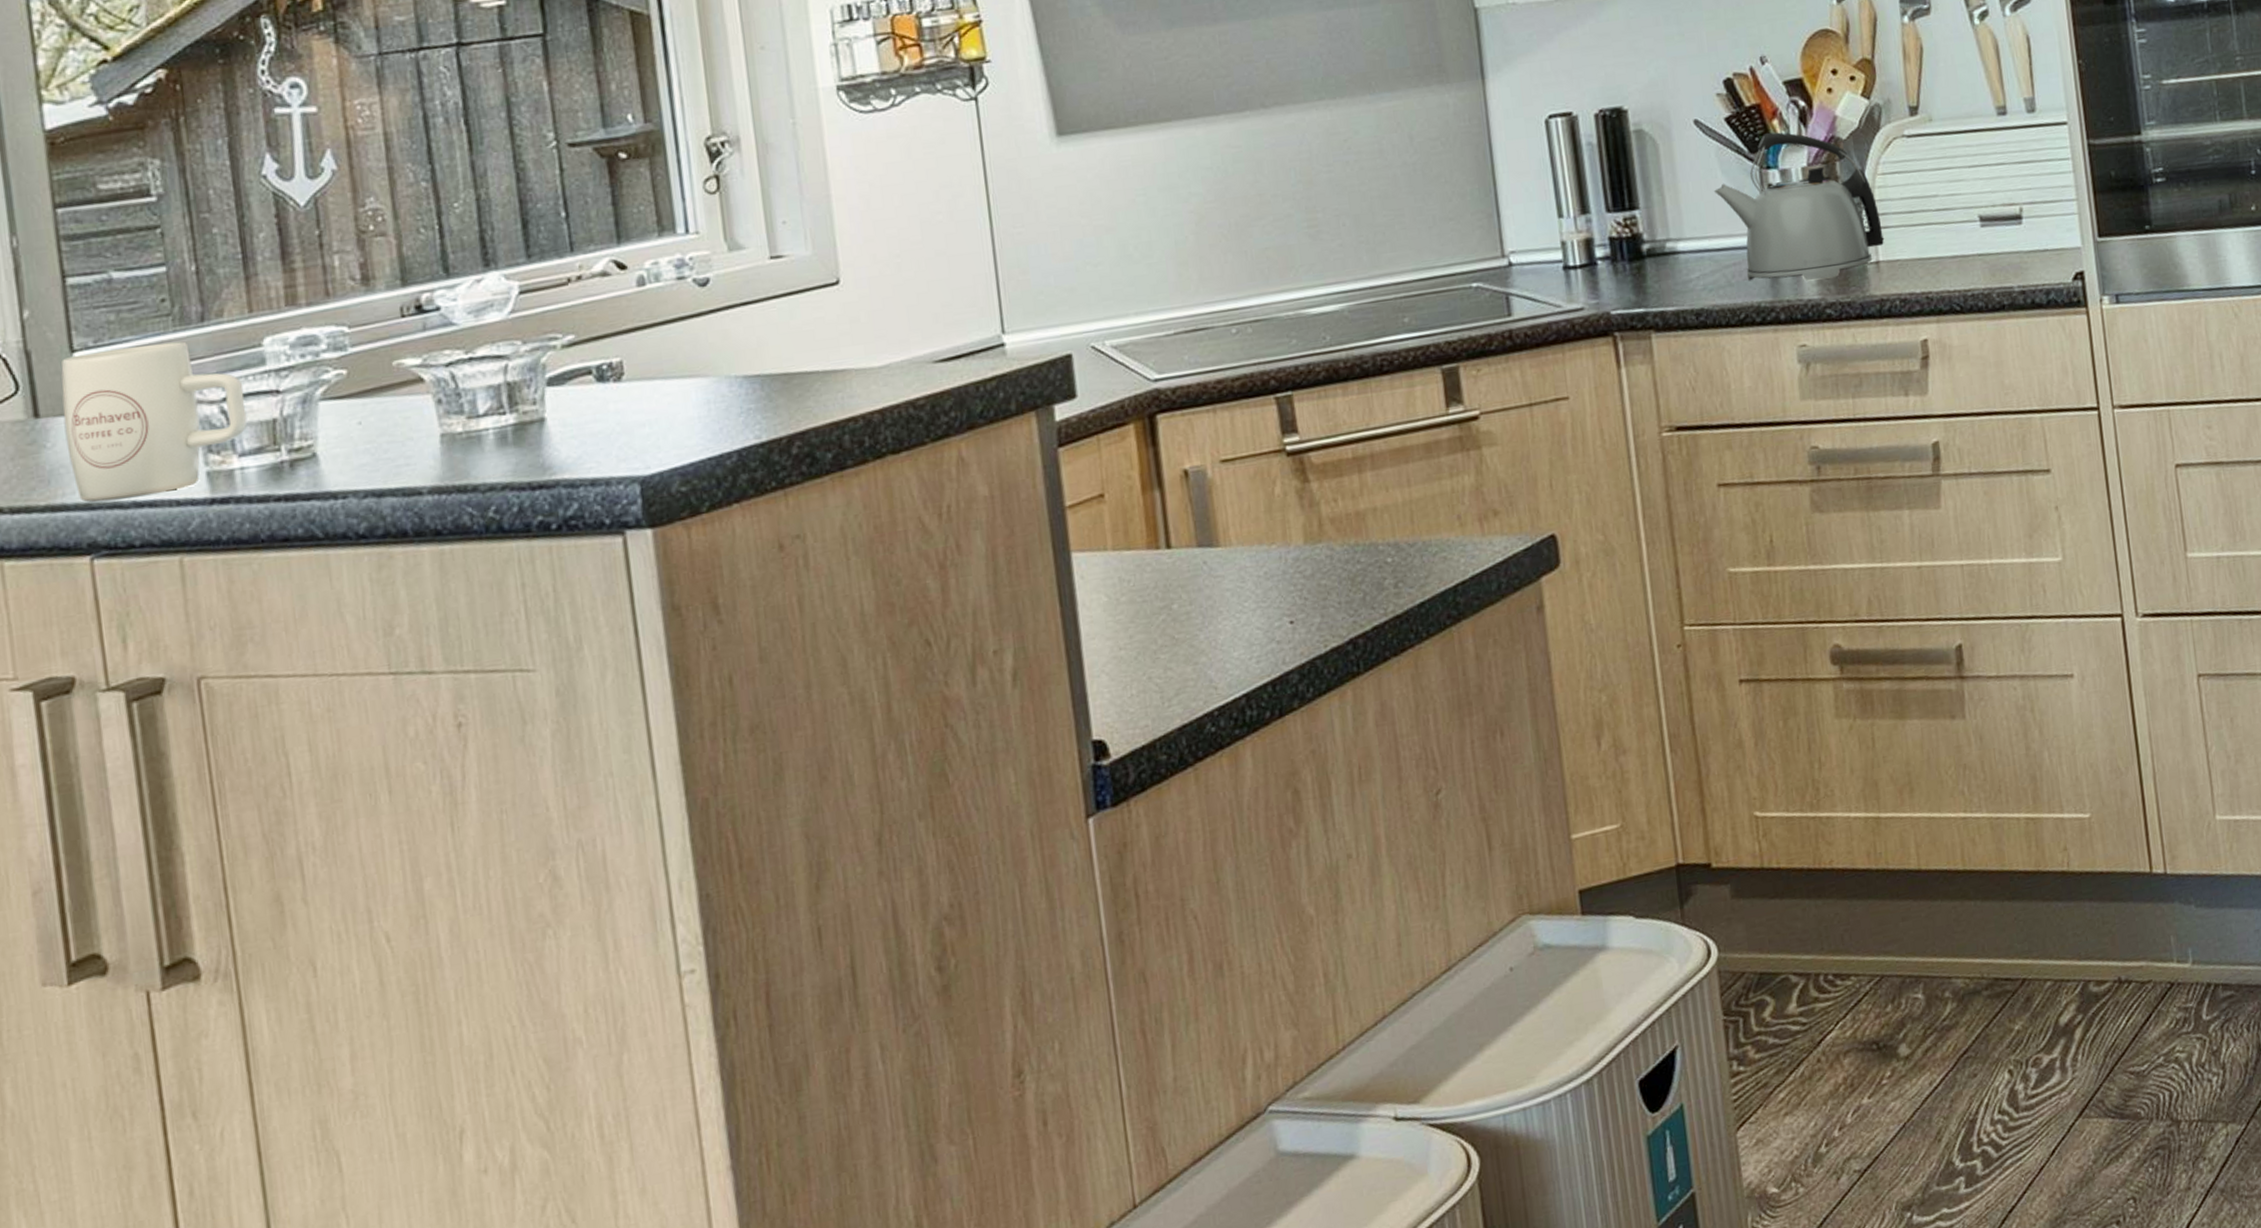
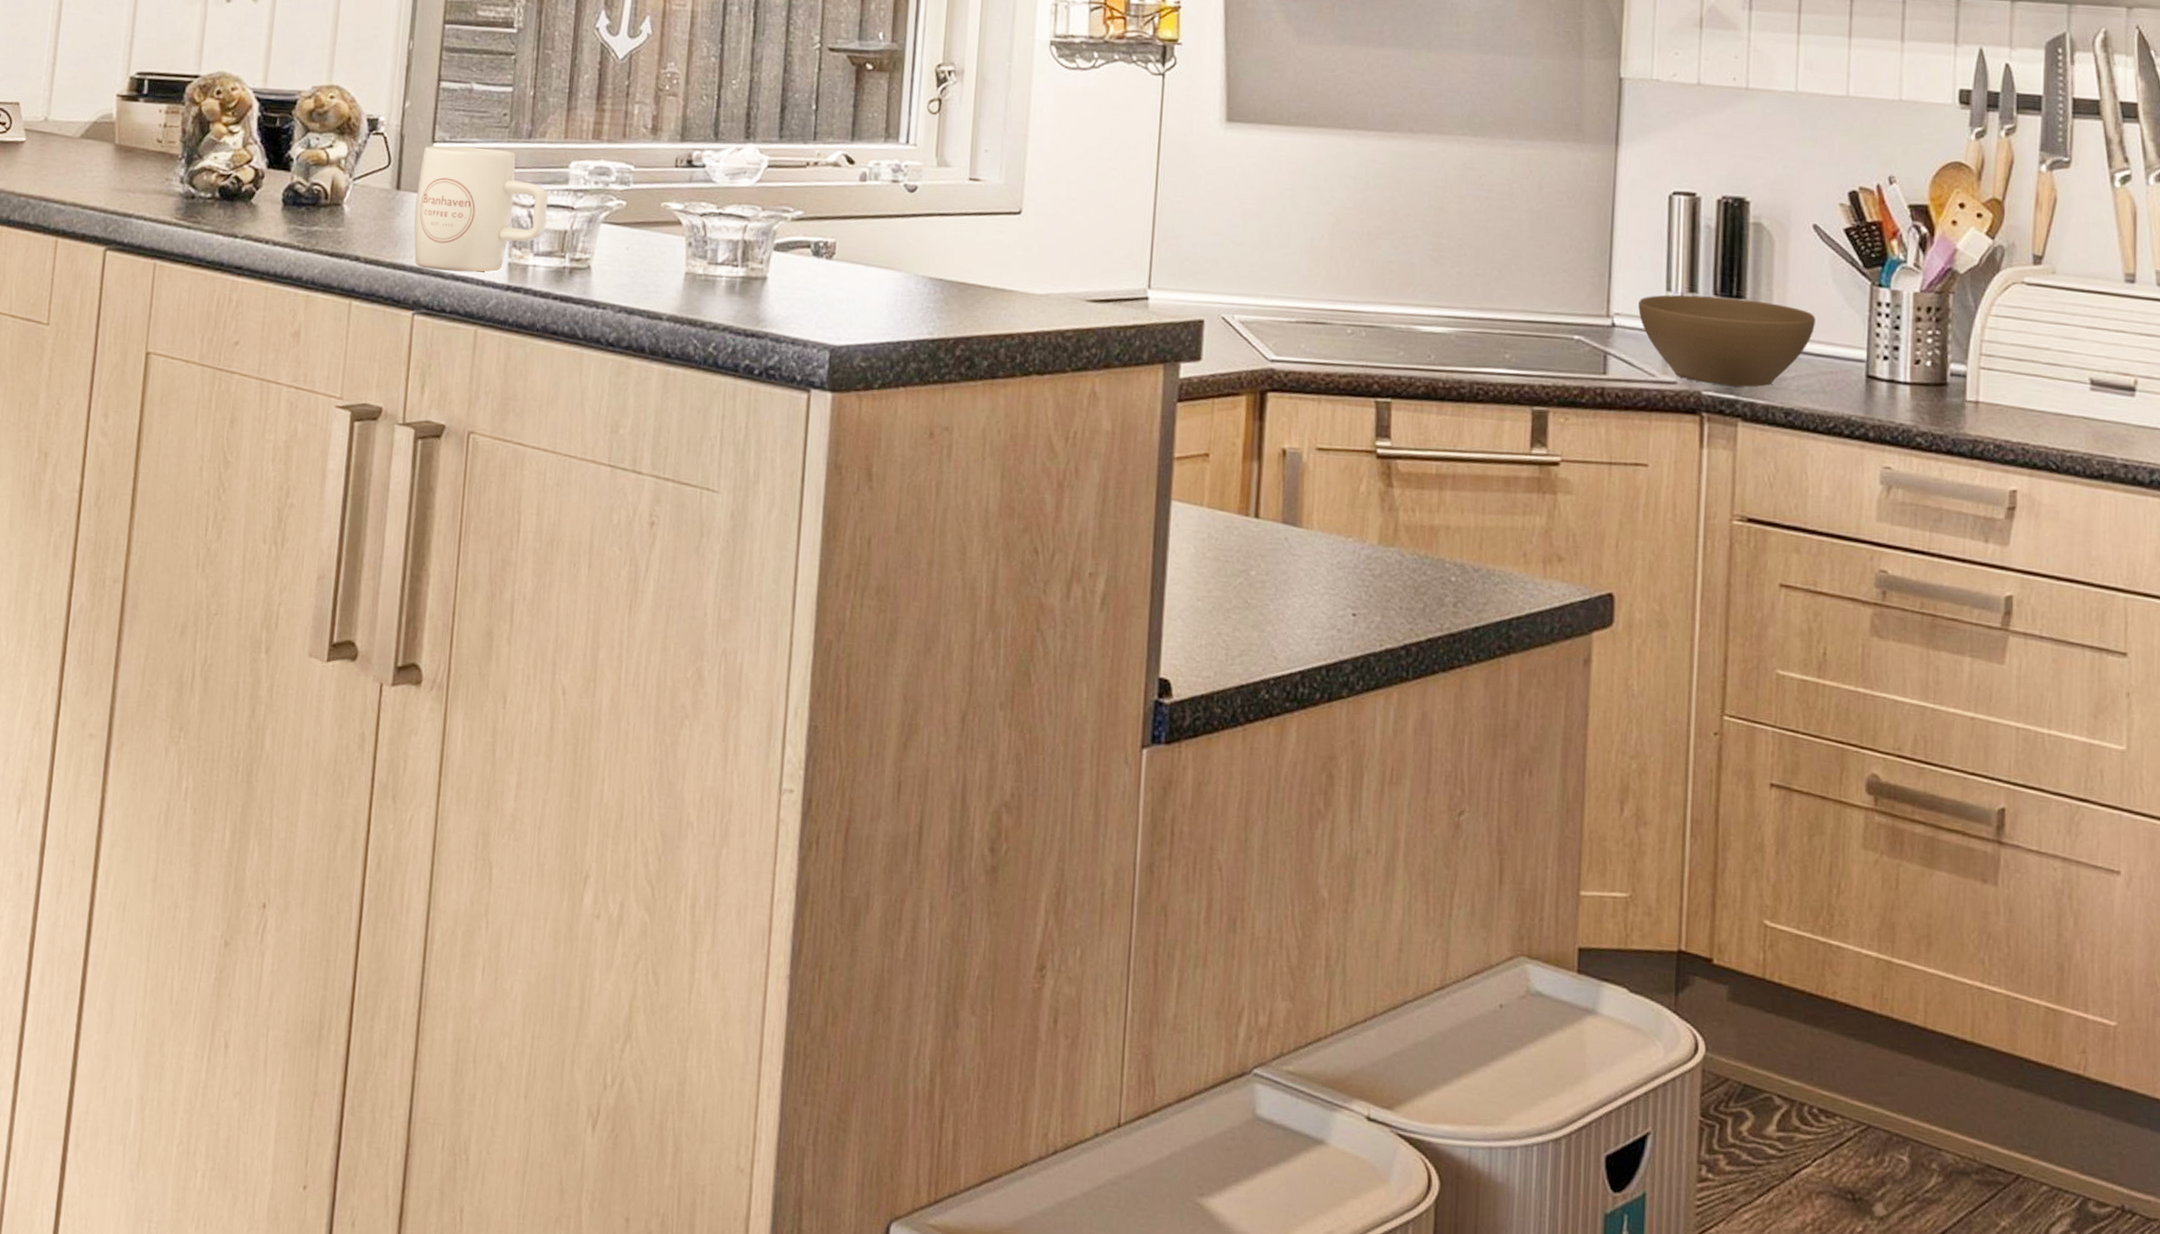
bowl: none [1532,207,1712,303] -> present [1638,294,1815,387]
kettle: present [1713,132,1885,281] -> none [1821,251,1988,407]

